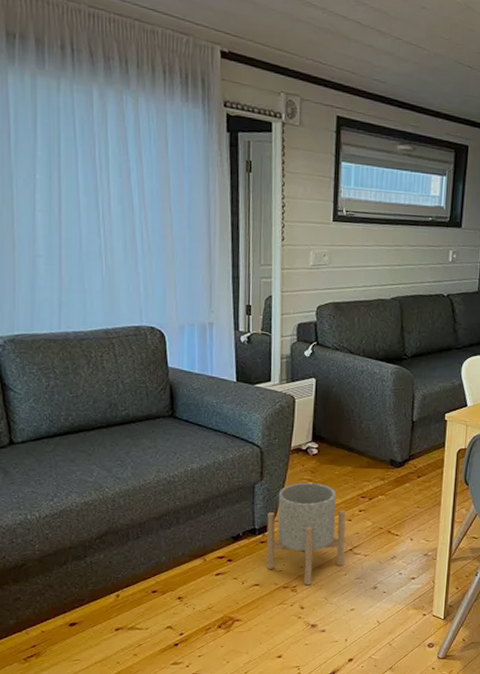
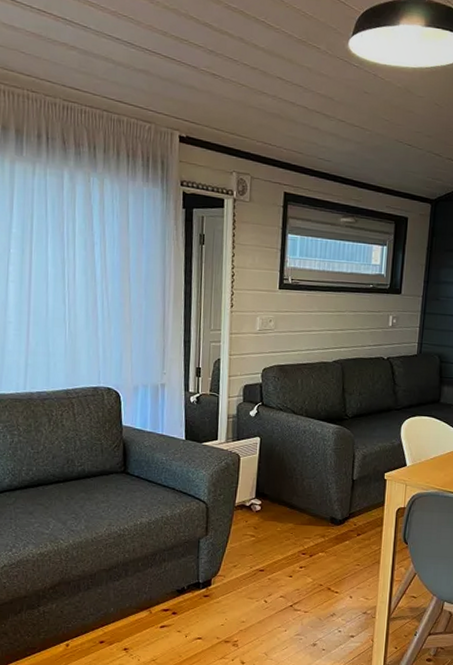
planter: present [267,482,346,586] -> none [209,538,287,641]

